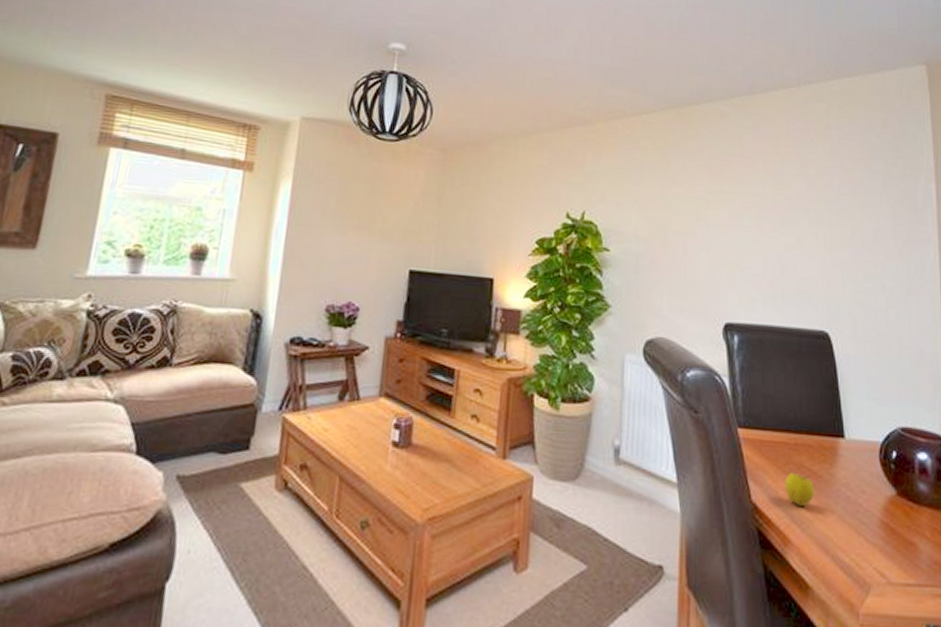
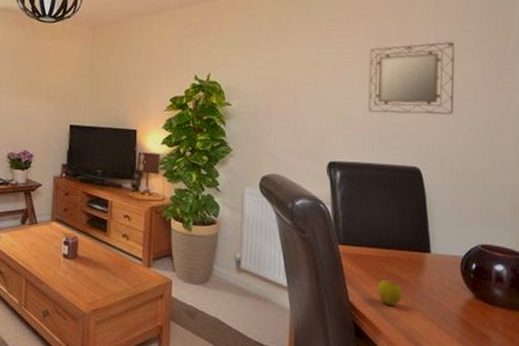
home mirror: none [768,184,863,270] -> present [368,42,456,115]

